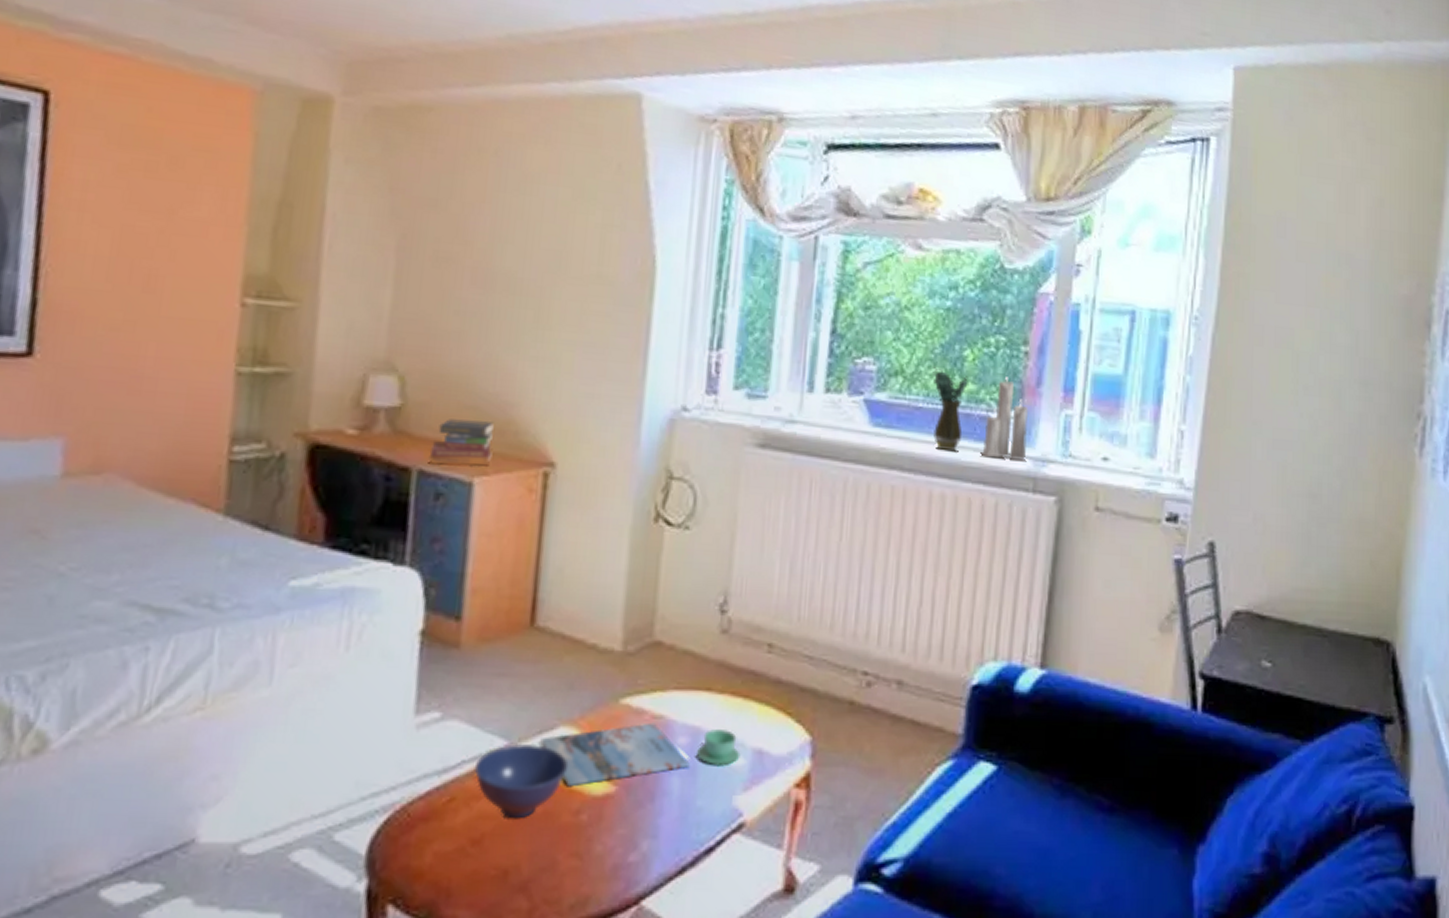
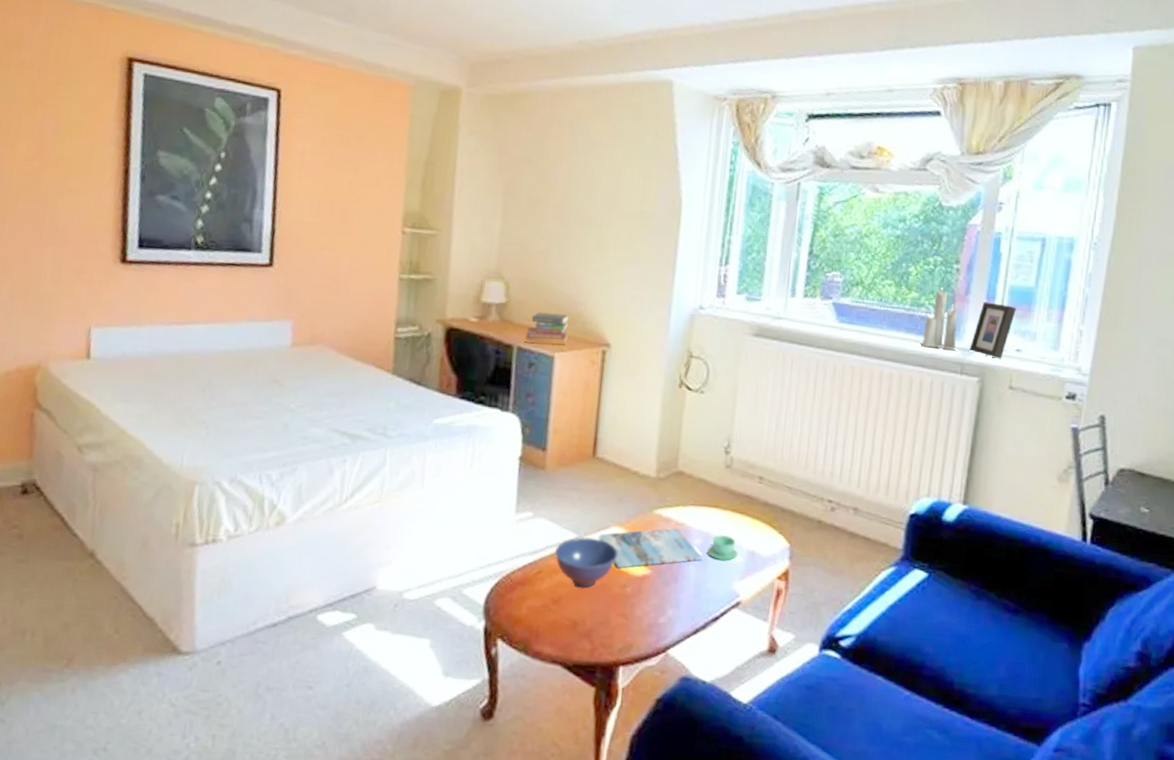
vase: present [932,367,968,451] -> none [884,279,912,342]
picture frame: none [1044,395,1101,471] -> present [969,302,1016,359]

